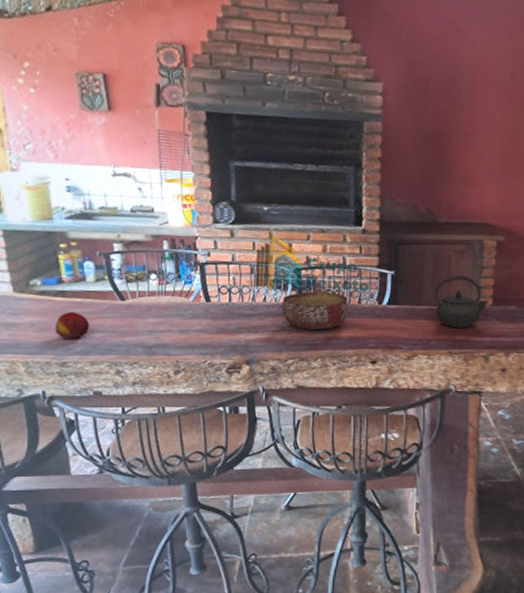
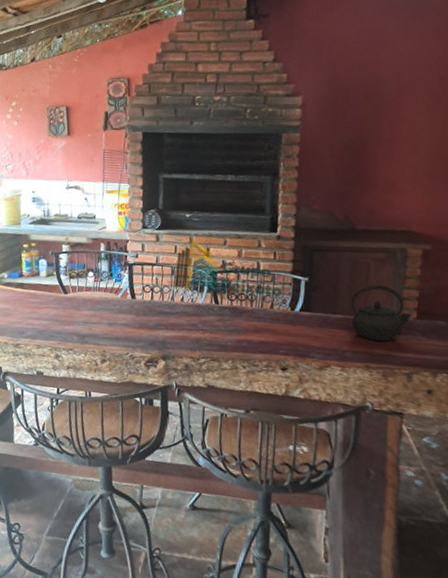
fruit: present [55,312,89,340] -> none [13,301,39,325]
bowl: present [282,291,349,330] -> none [197,293,261,332]

